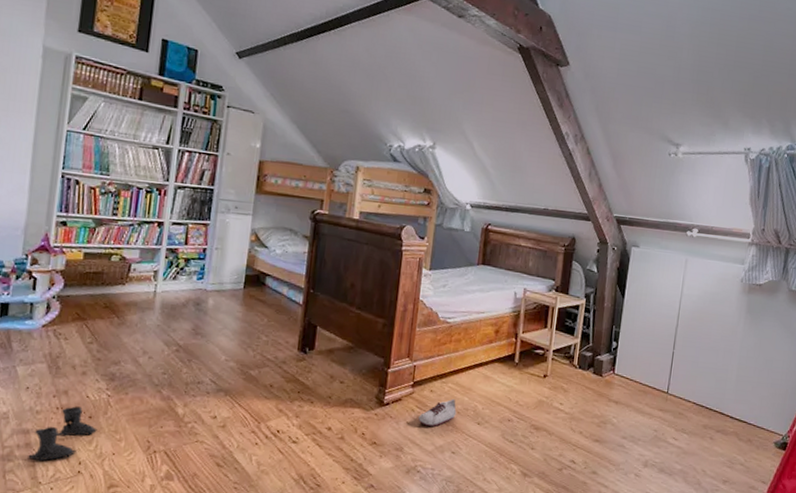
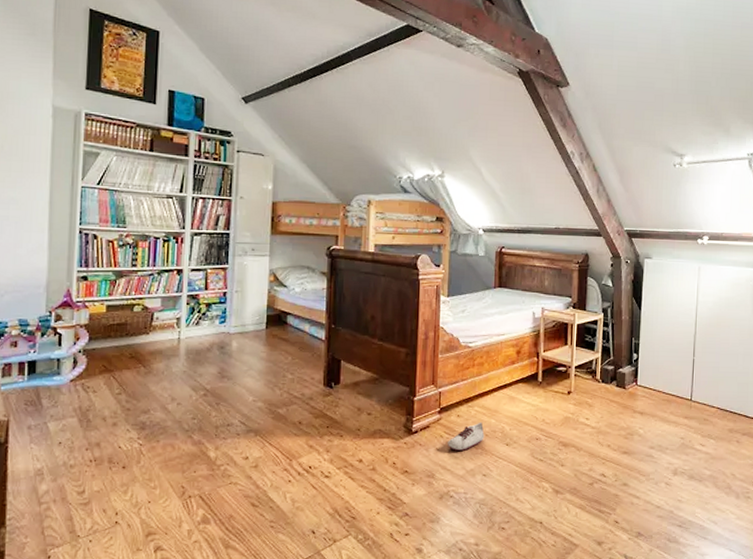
boots: present [28,406,97,462] -> none [65,457,132,515]

